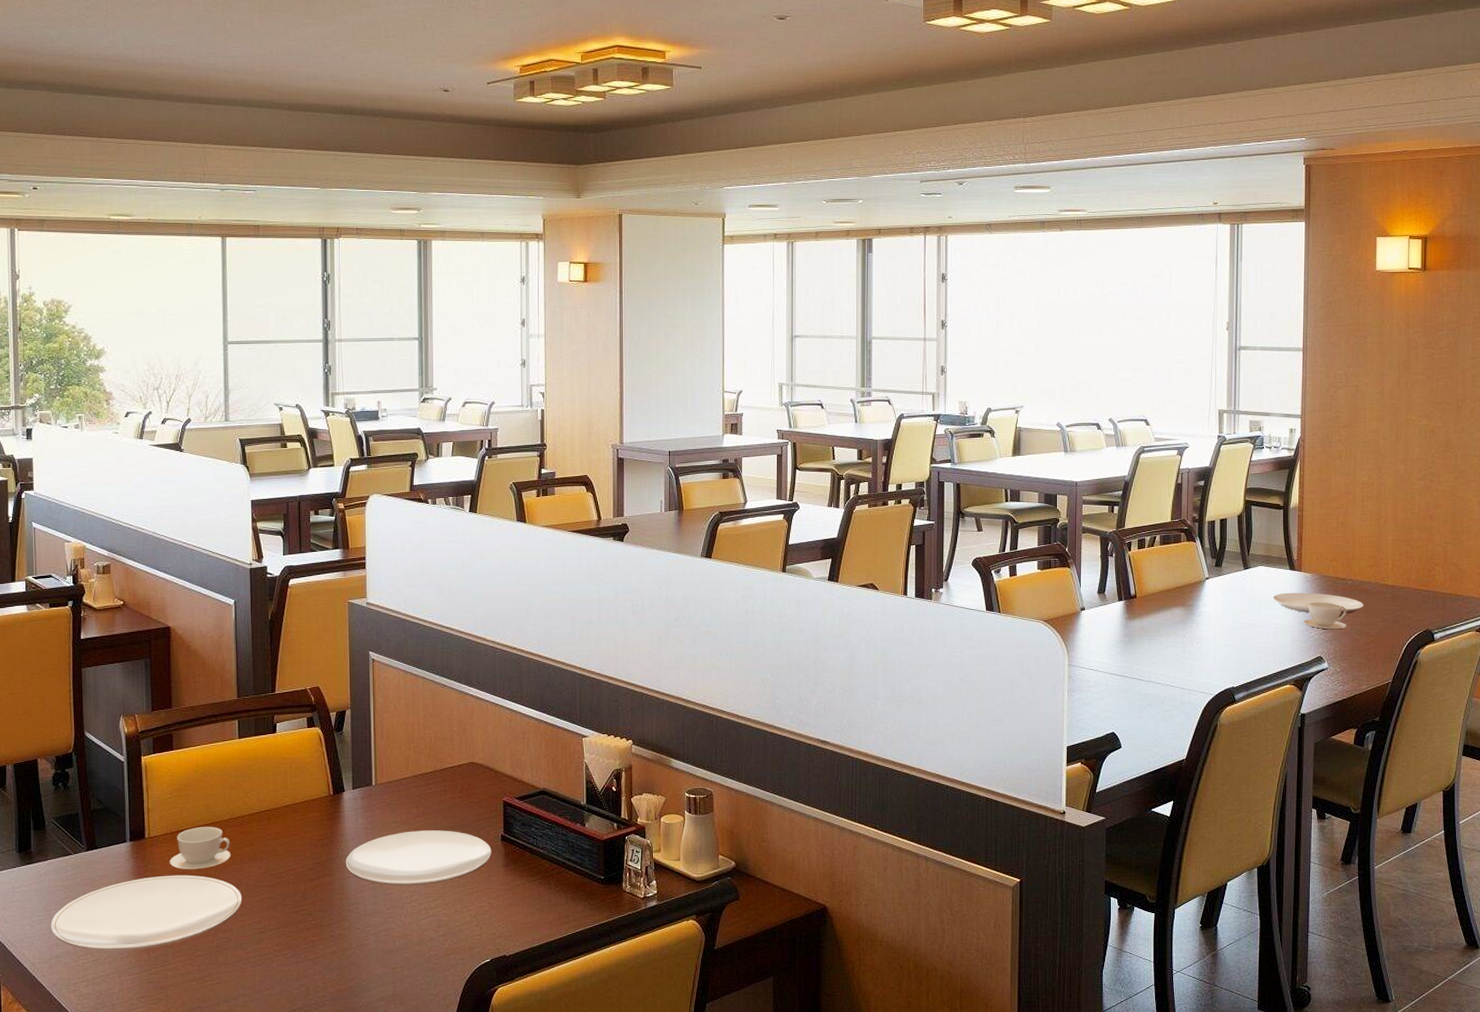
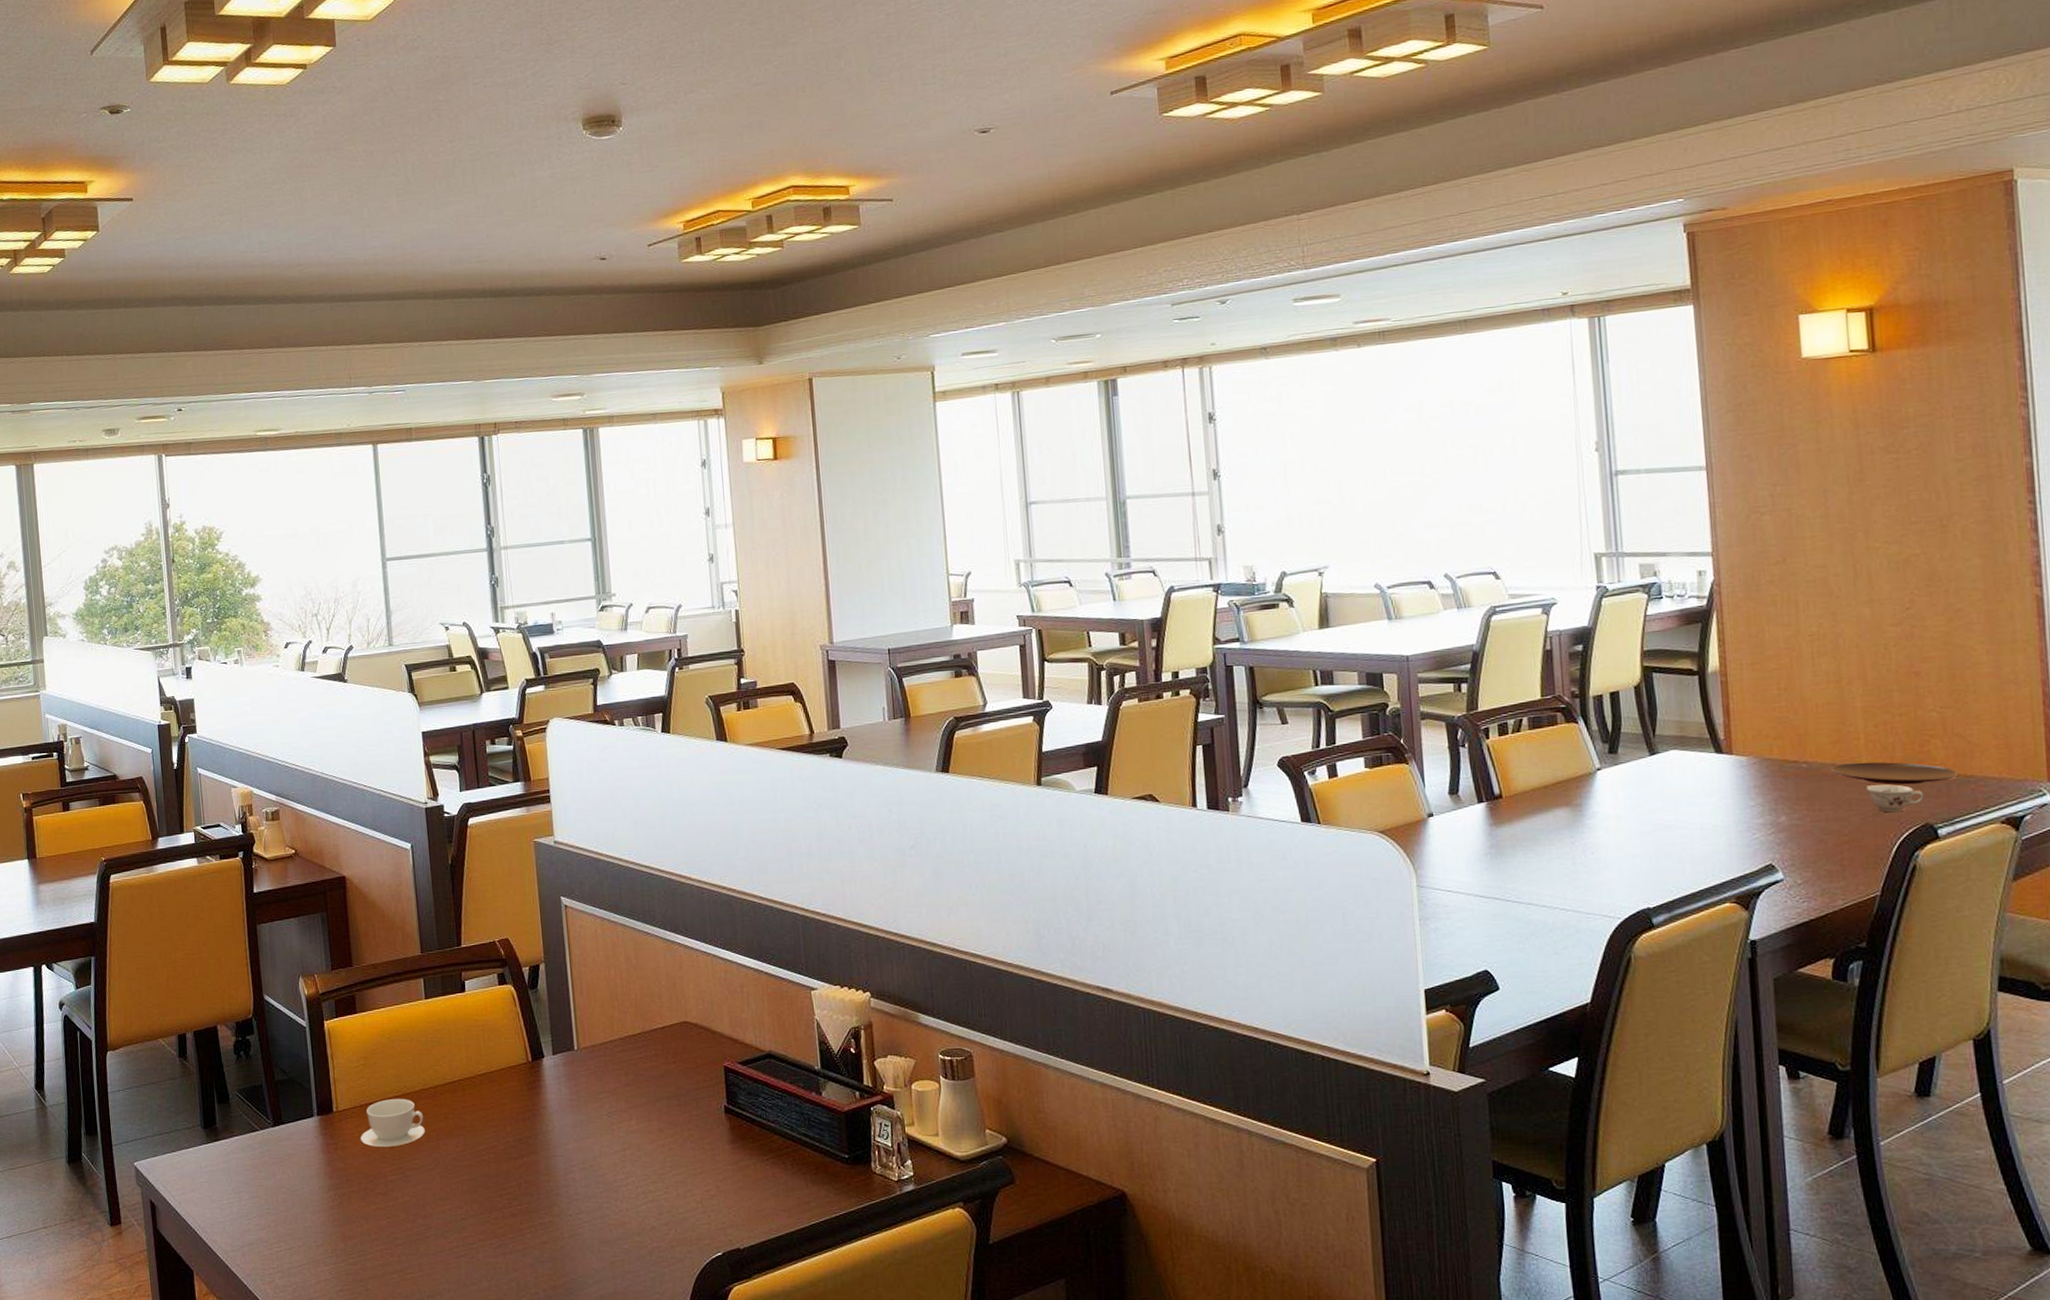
plate: present [50,875,243,951] -> none [241,1153,441,1239]
plate: present [345,830,491,886] -> none [550,1101,715,1167]
plate: present [1272,592,1364,615] -> none [1694,781,1828,809]
teacup: present [1304,601,1348,630] -> none [1742,792,1807,829]
plate: none [1367,581,1452,600] -> present [1831,761,1959,785]
teacup: none [1390,599,1427,620] -> present [1867,784,1924,813]

